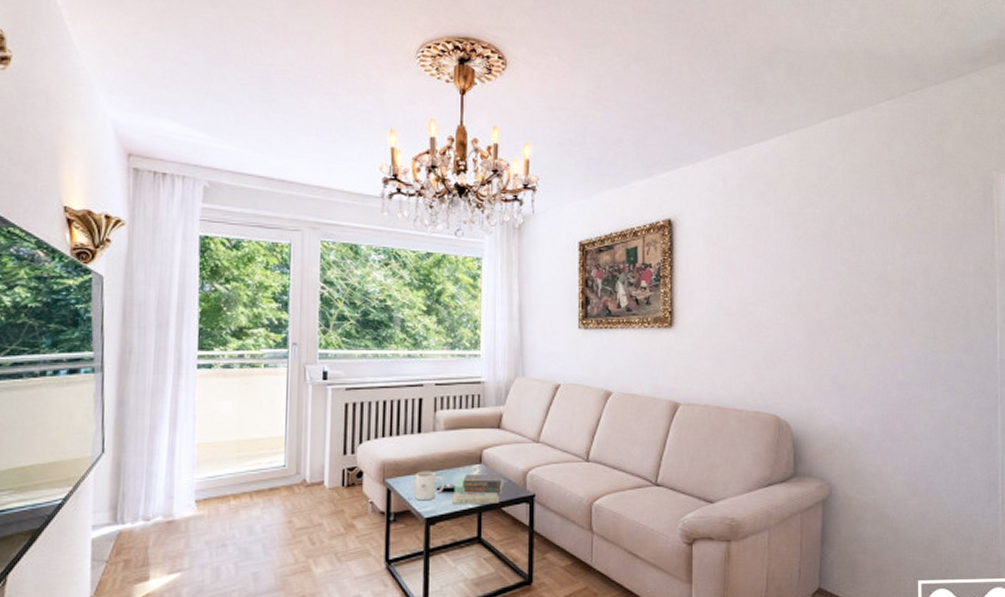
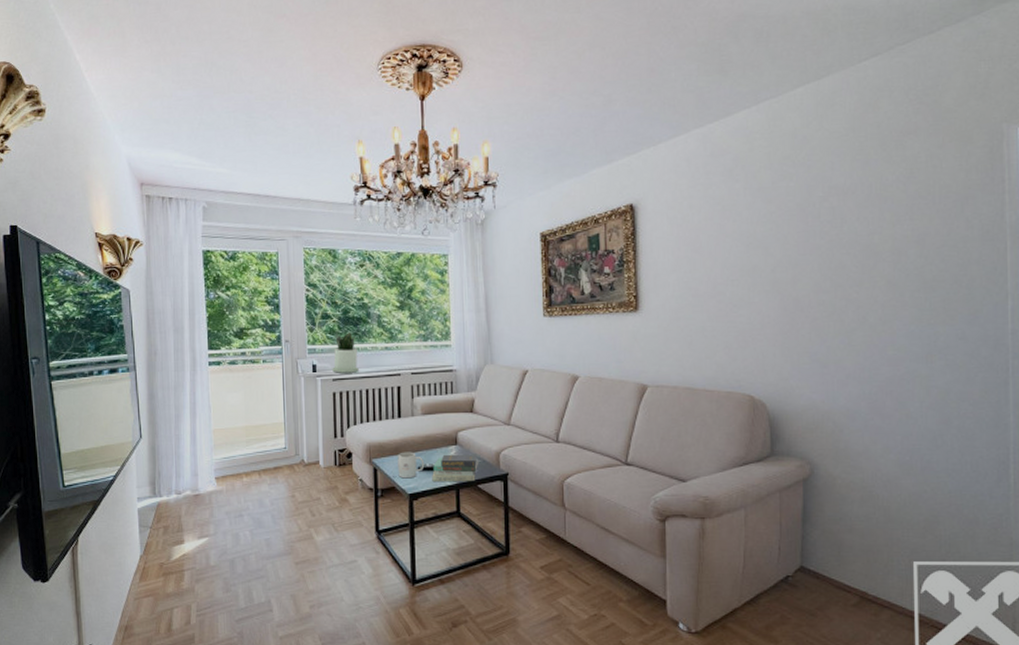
planter: none [346,337,376,382] -> present [332,332,359,373]

